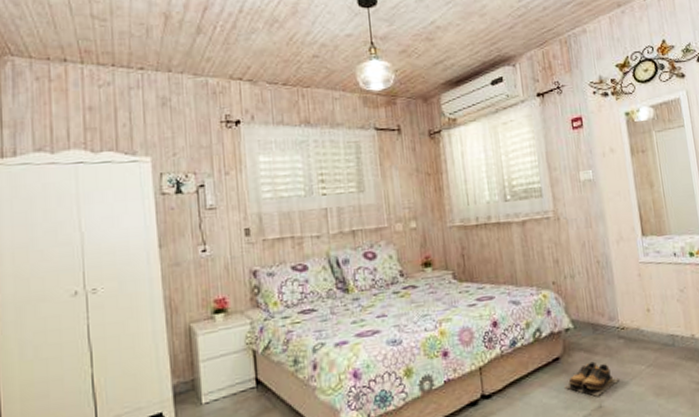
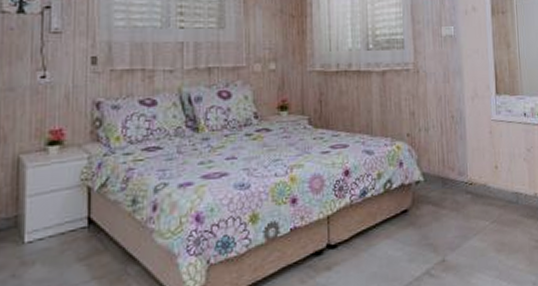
shoes: present [565,361,620,397] -> none [410,215,464,250]

